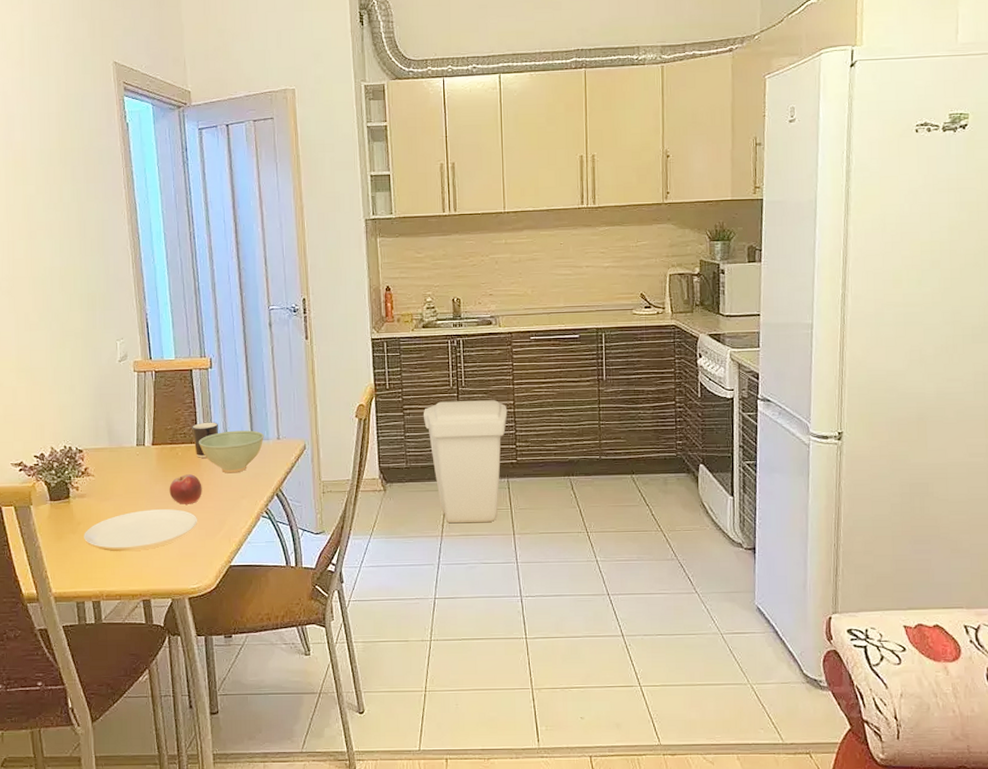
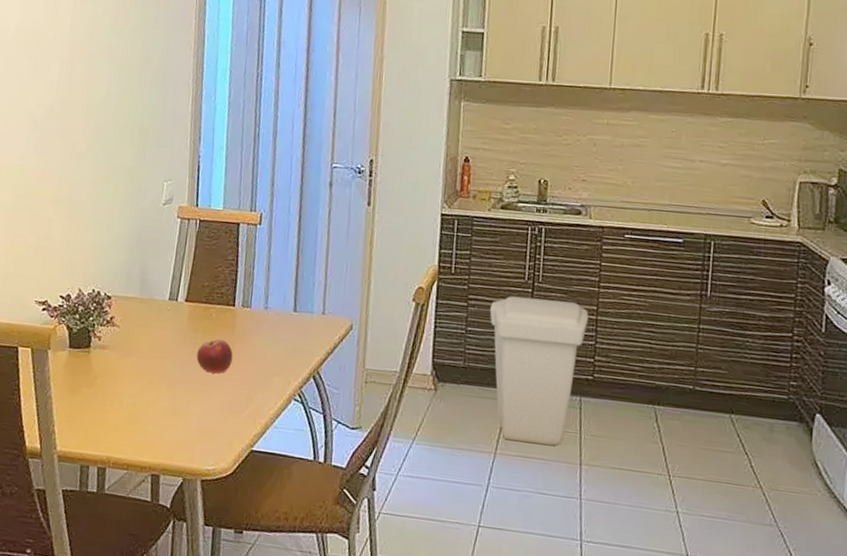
plate: present [84,509,197,552] -> none [98,372,223,418]
mug: present [192,422,219,458] -> none [230,283,261,324]
bowl: present [198,430,264,473] -> none [235,297,308,346]

